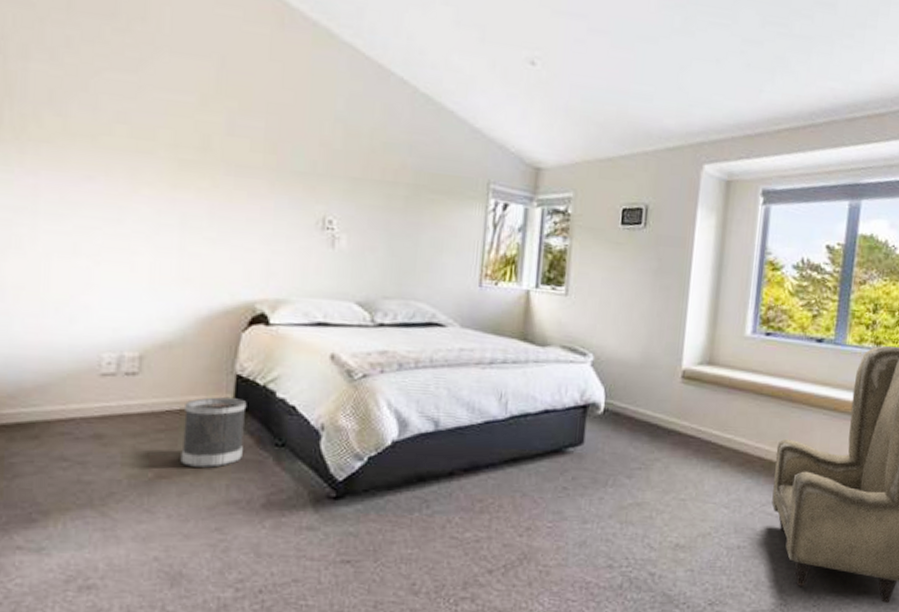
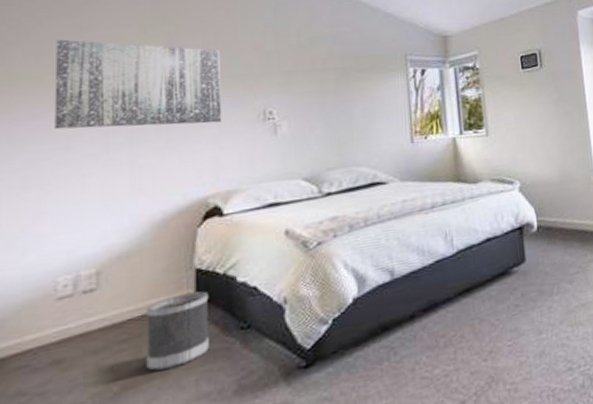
wall art: none [107,96,285,222] -> present [54,39,222,130]

